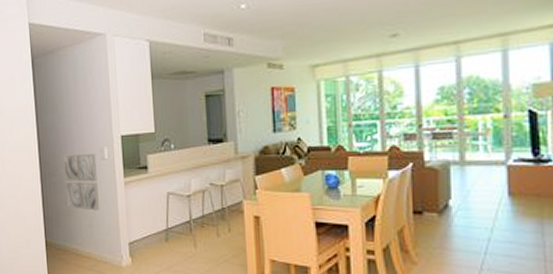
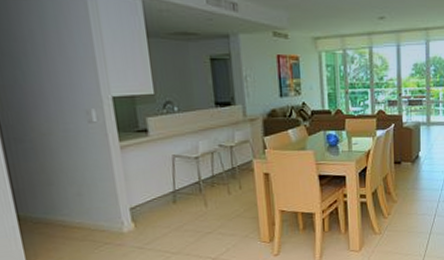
wall art: present [63,153,99,211] -> none [34,115,90,178]

